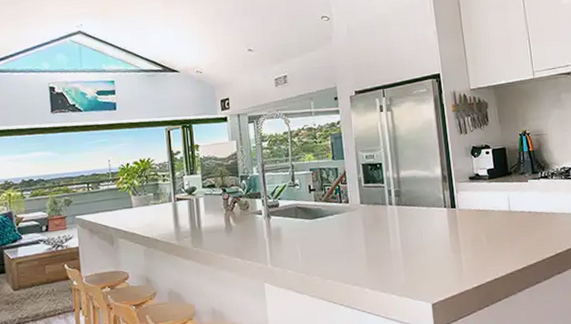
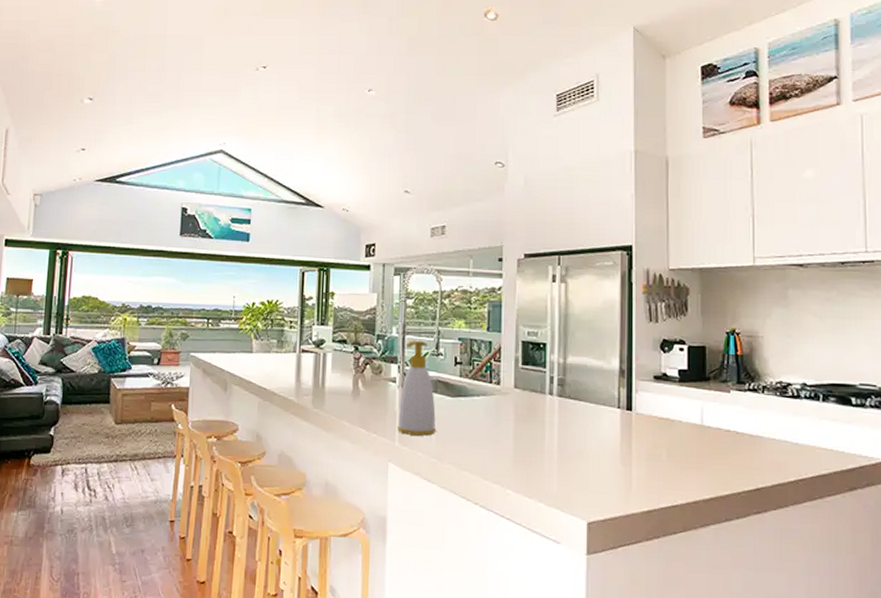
soap bottle: none [266,176,301,257] -> present [397,341,437,436]

